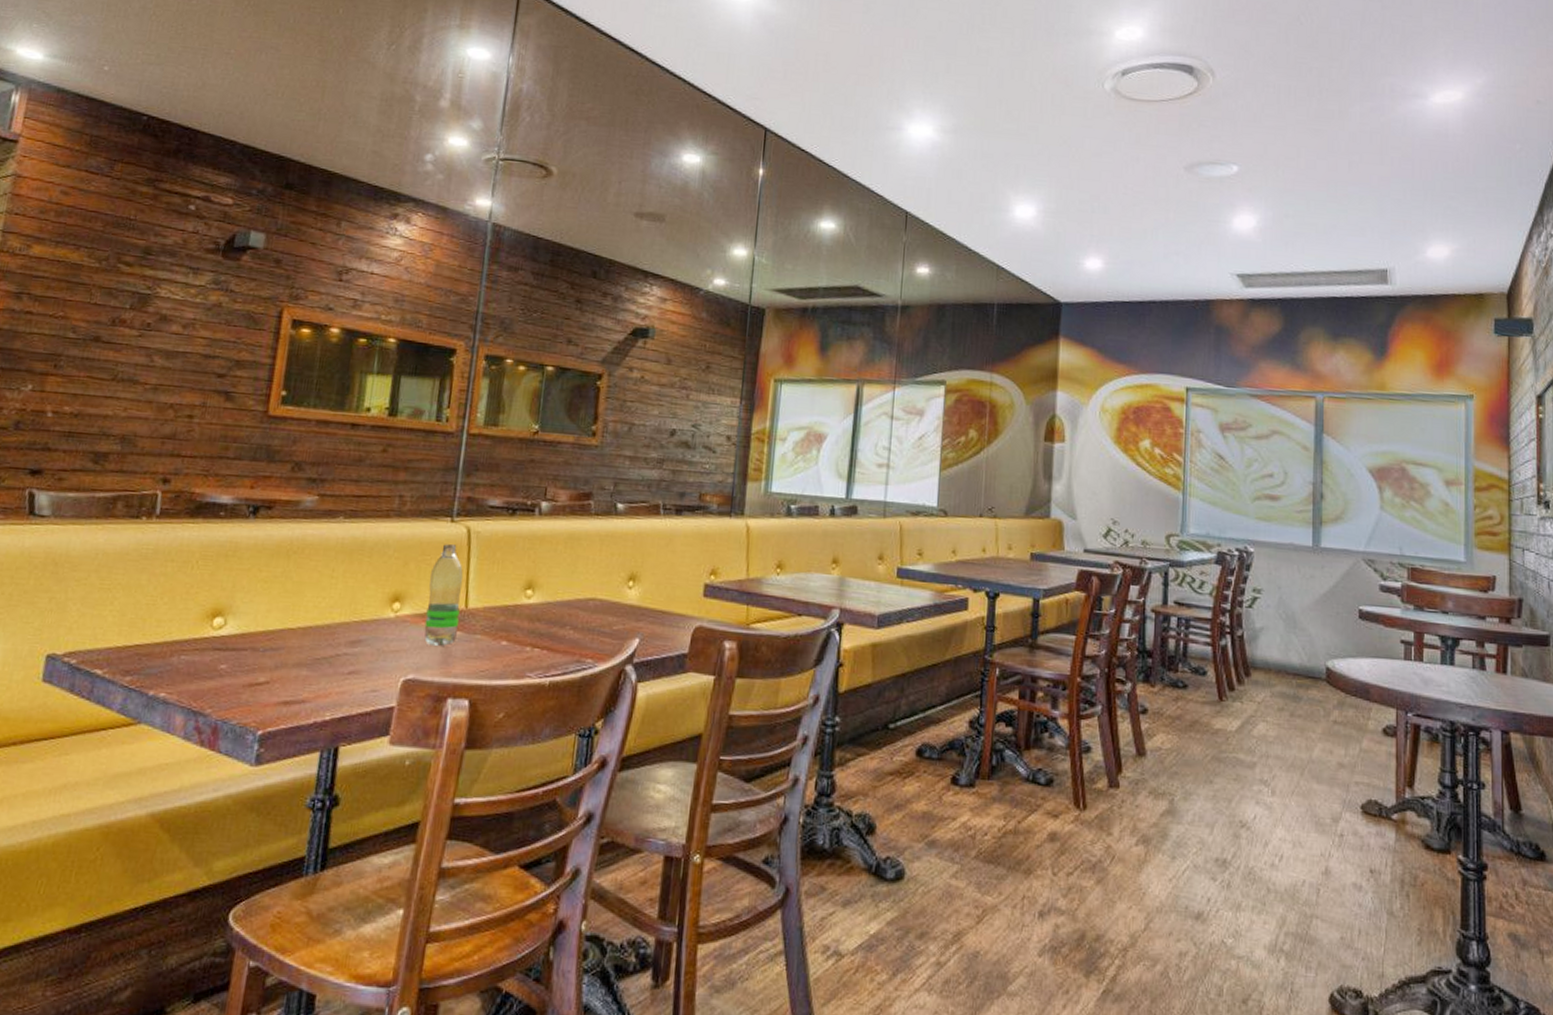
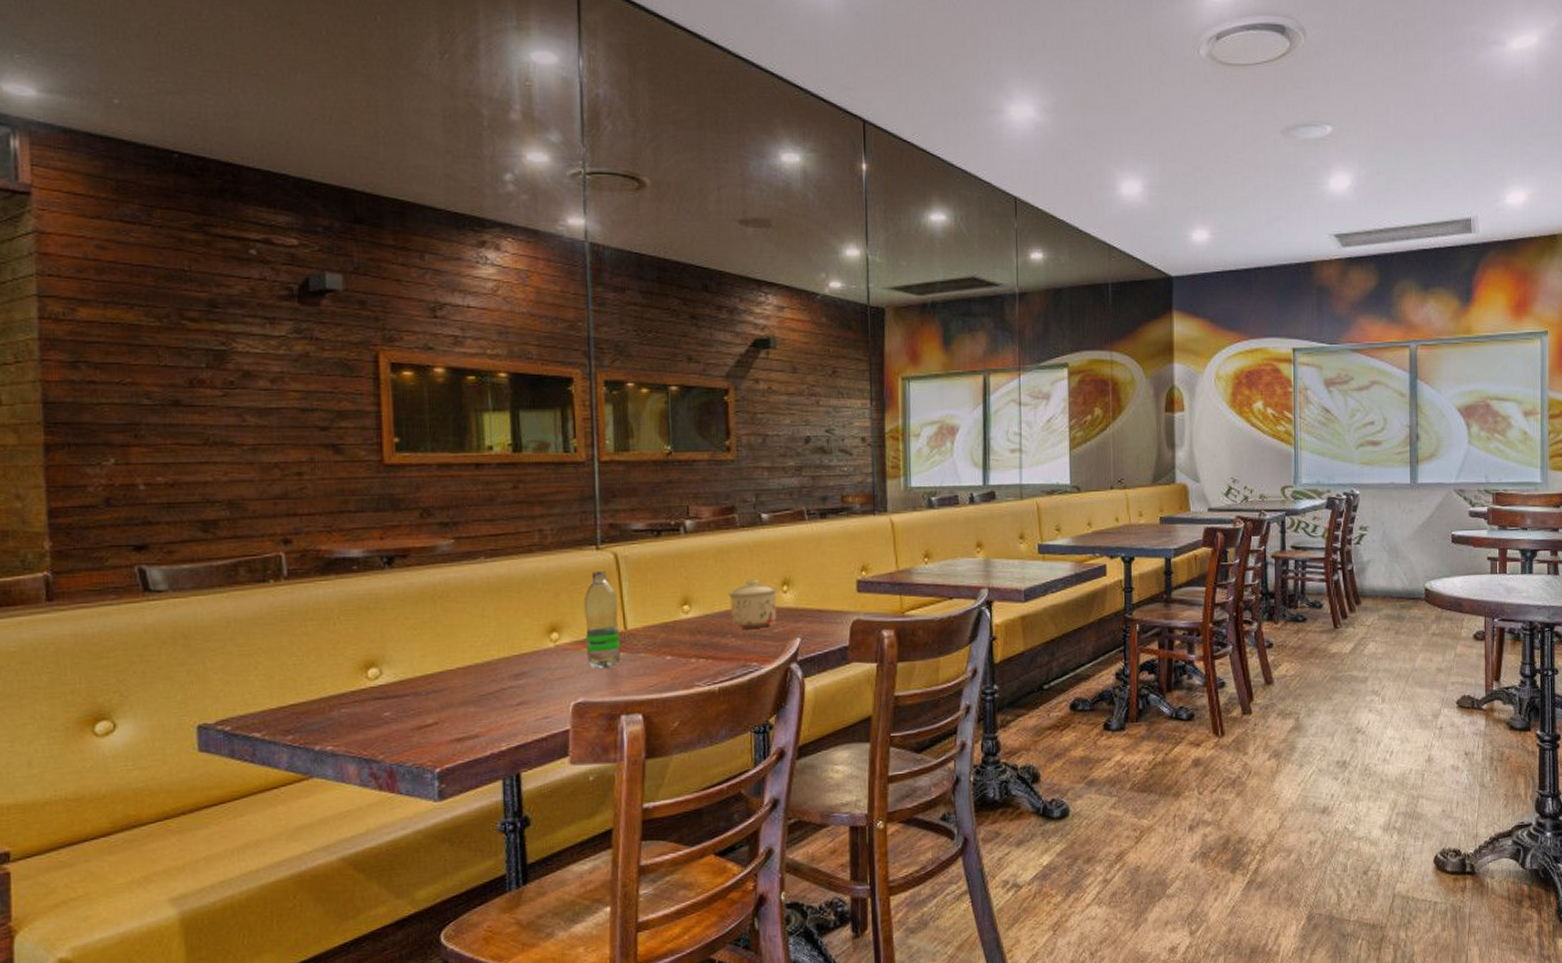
sugar bowl: none [571,570,624,623] -> present [728,579,778,629]

